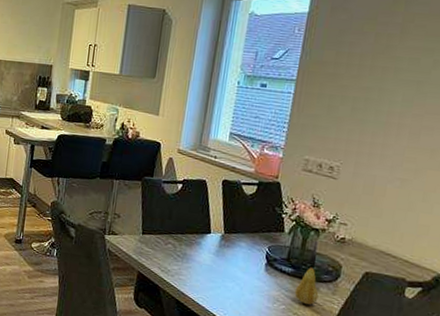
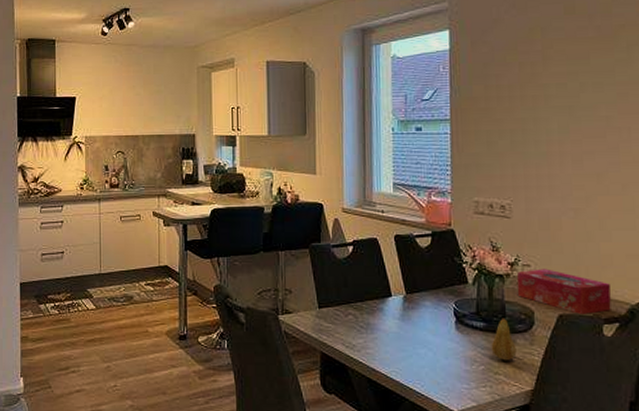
tissue box: none [329,228,421,276] -> present [517,269,611,315]

